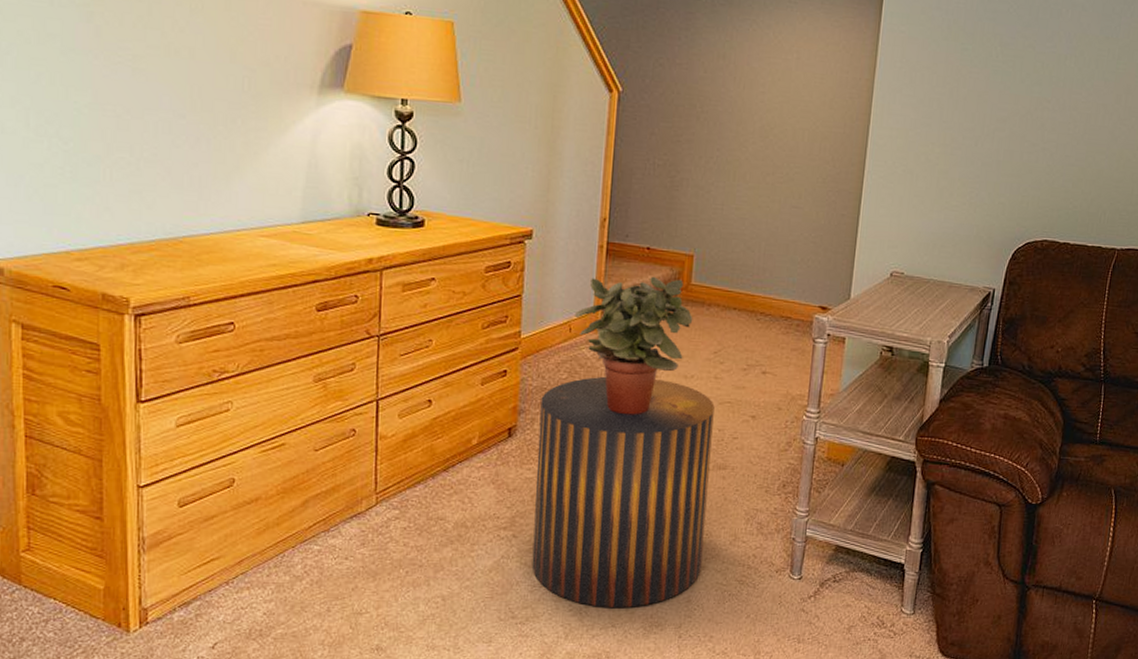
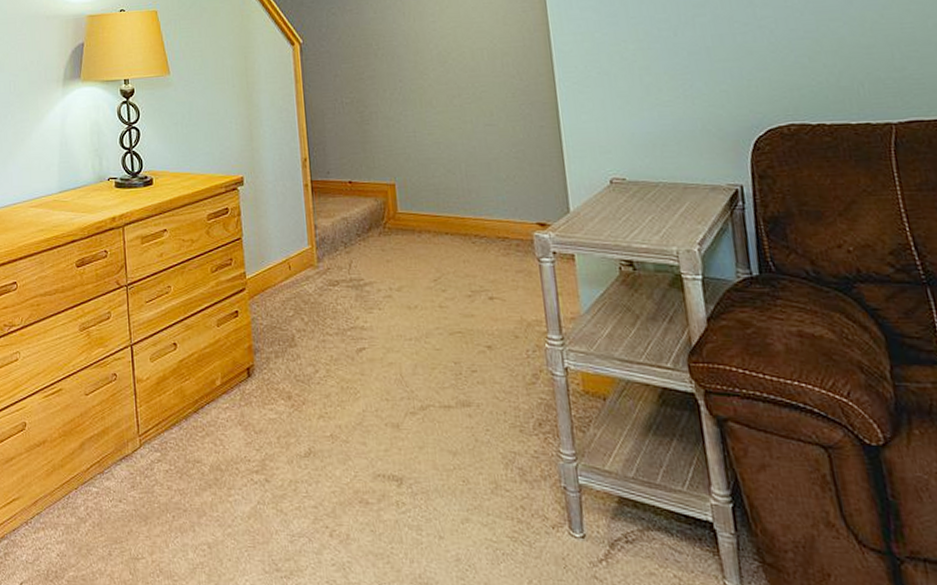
stool: present [531,376,715,607] -> none [273,311,465,565]
potted plant: present [575,276,693,415] -> none [292,208,406,350]

